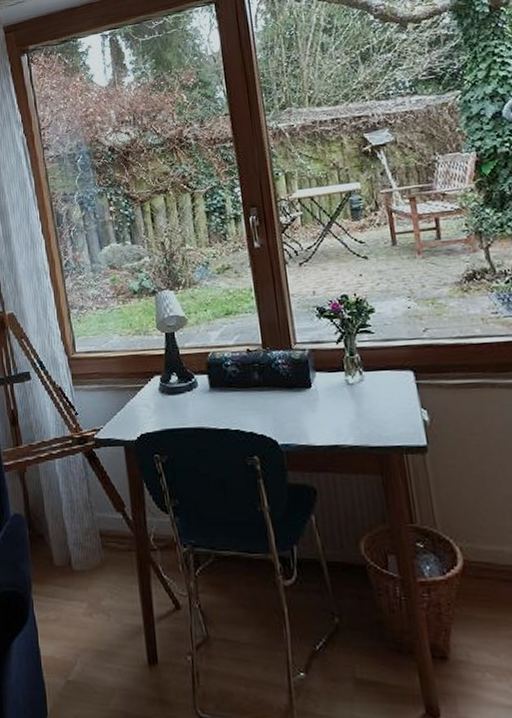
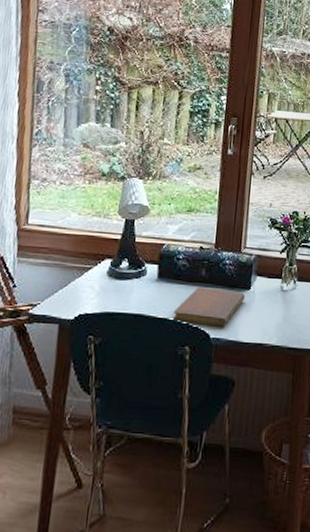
notebook: none [233,391,307,432] -> present [172,287,245,327]

